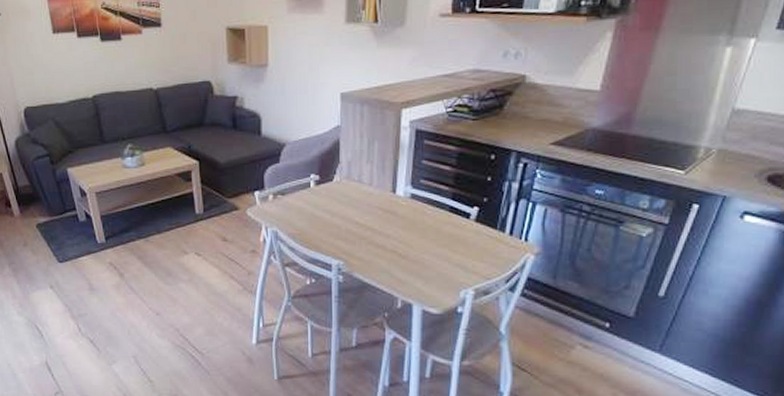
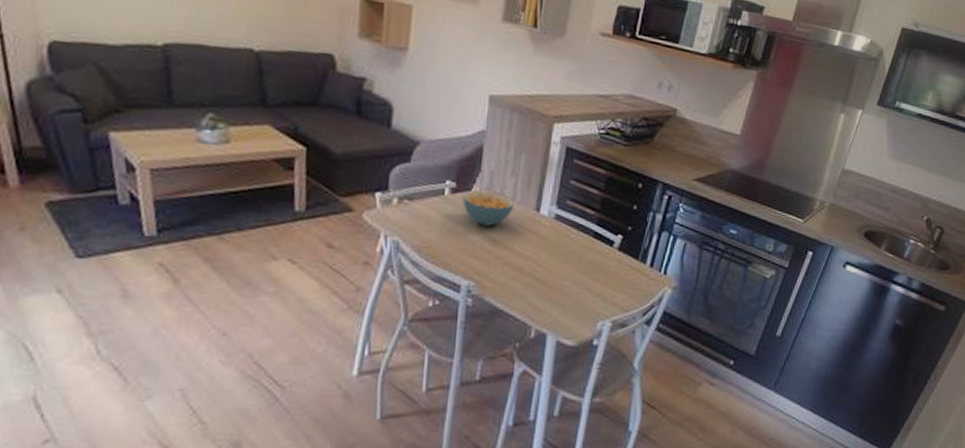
cereal bowl: none [326,181,373,211] -> present [462,191,515,226]

